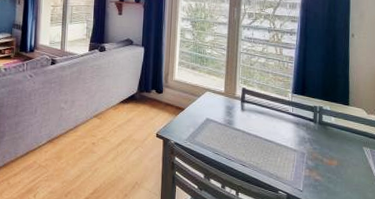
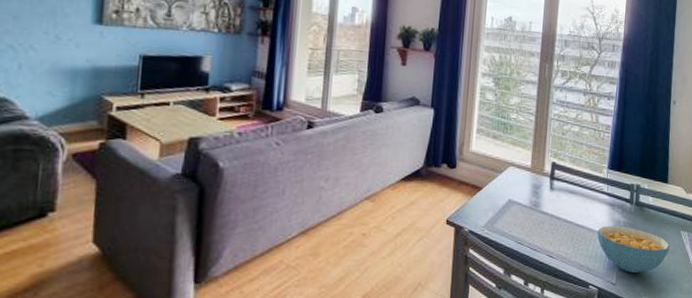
cereal bowl: none [284,141,354,182] -> present [597,225,671,272]

